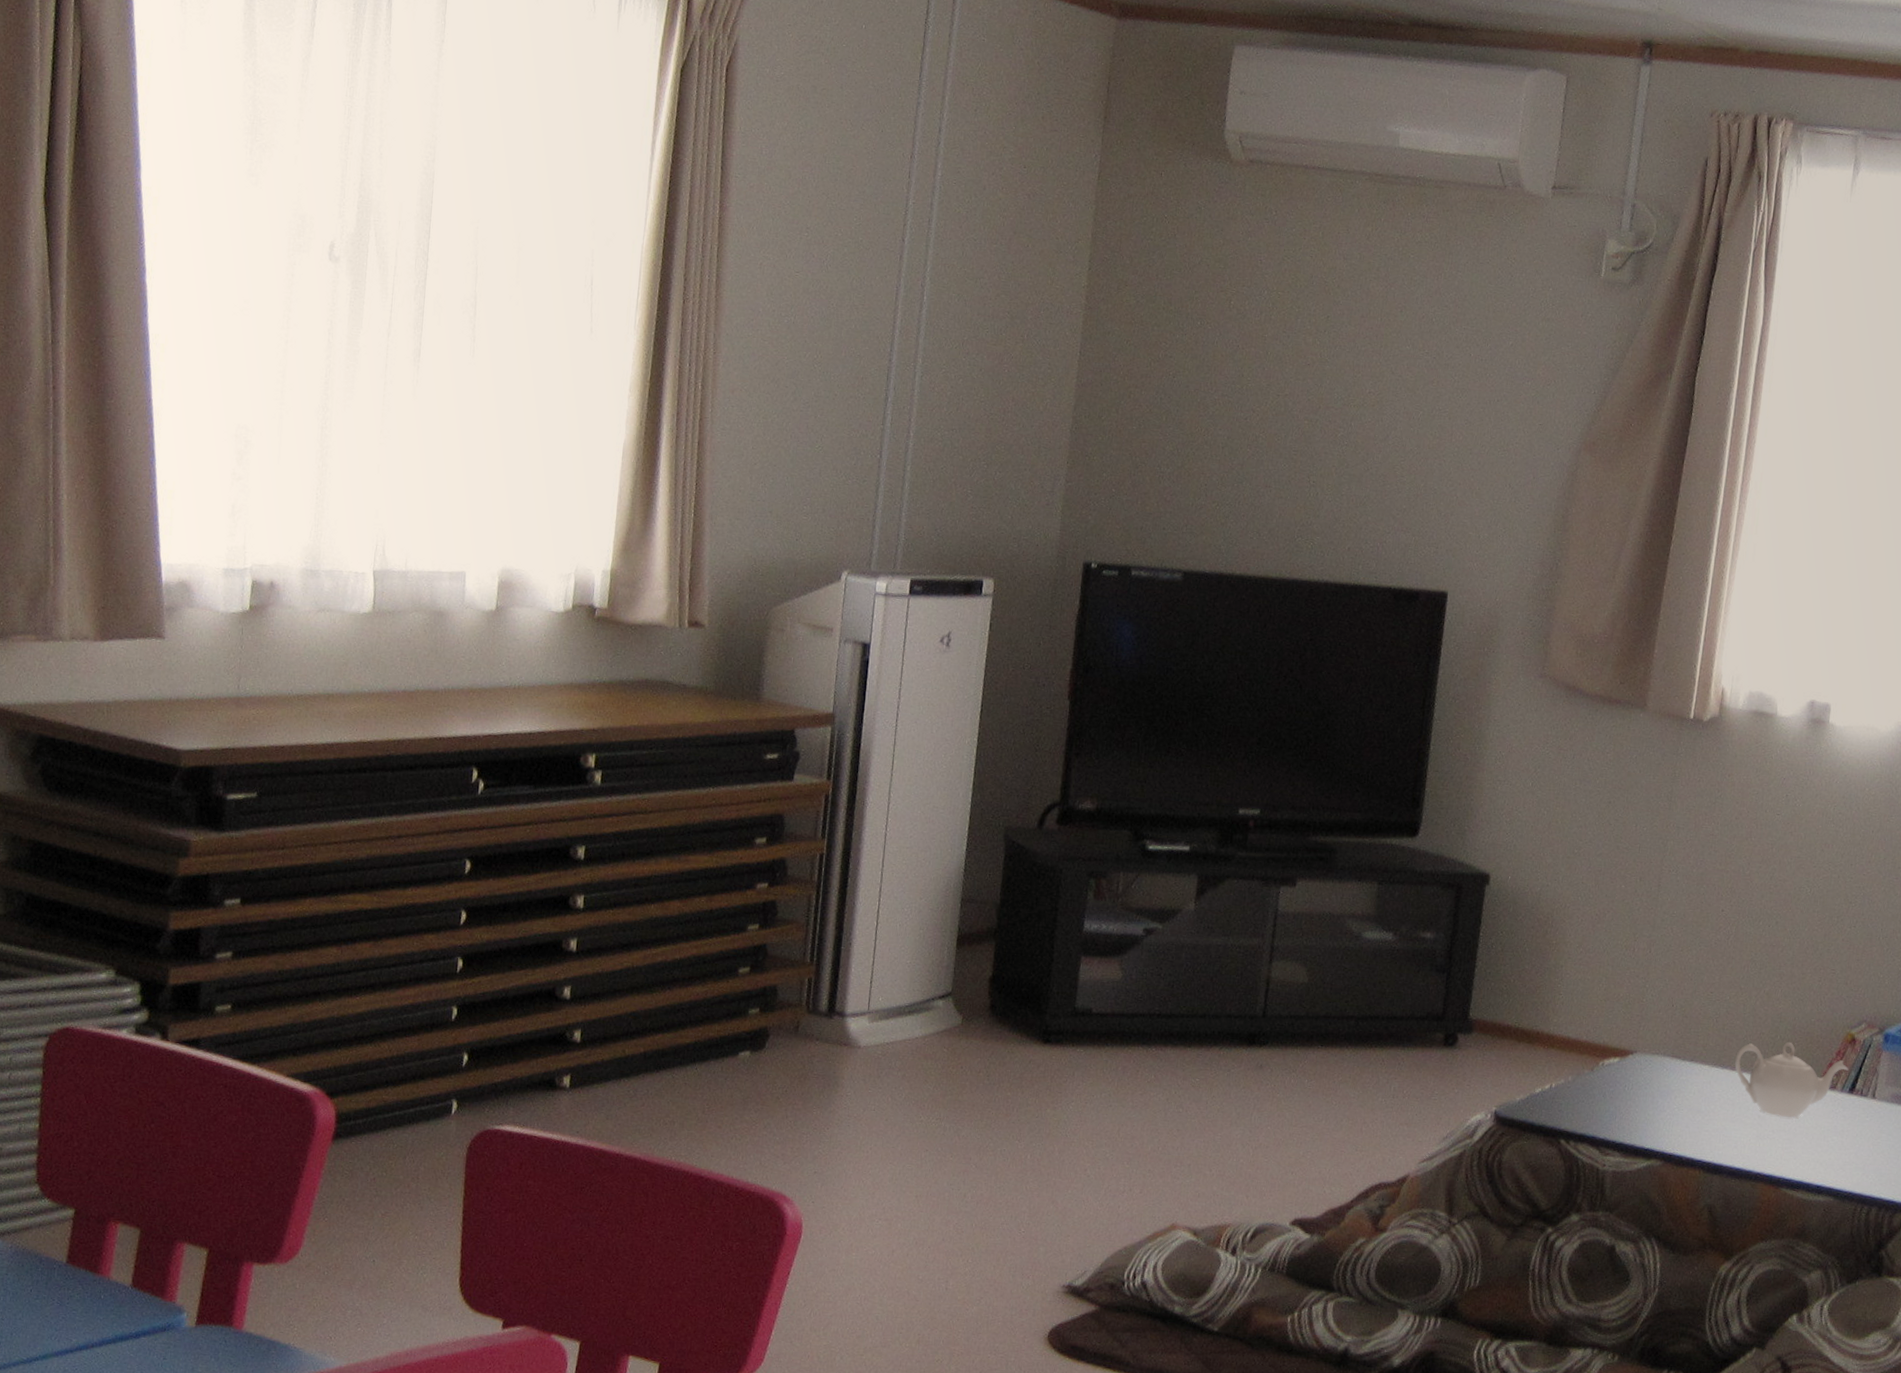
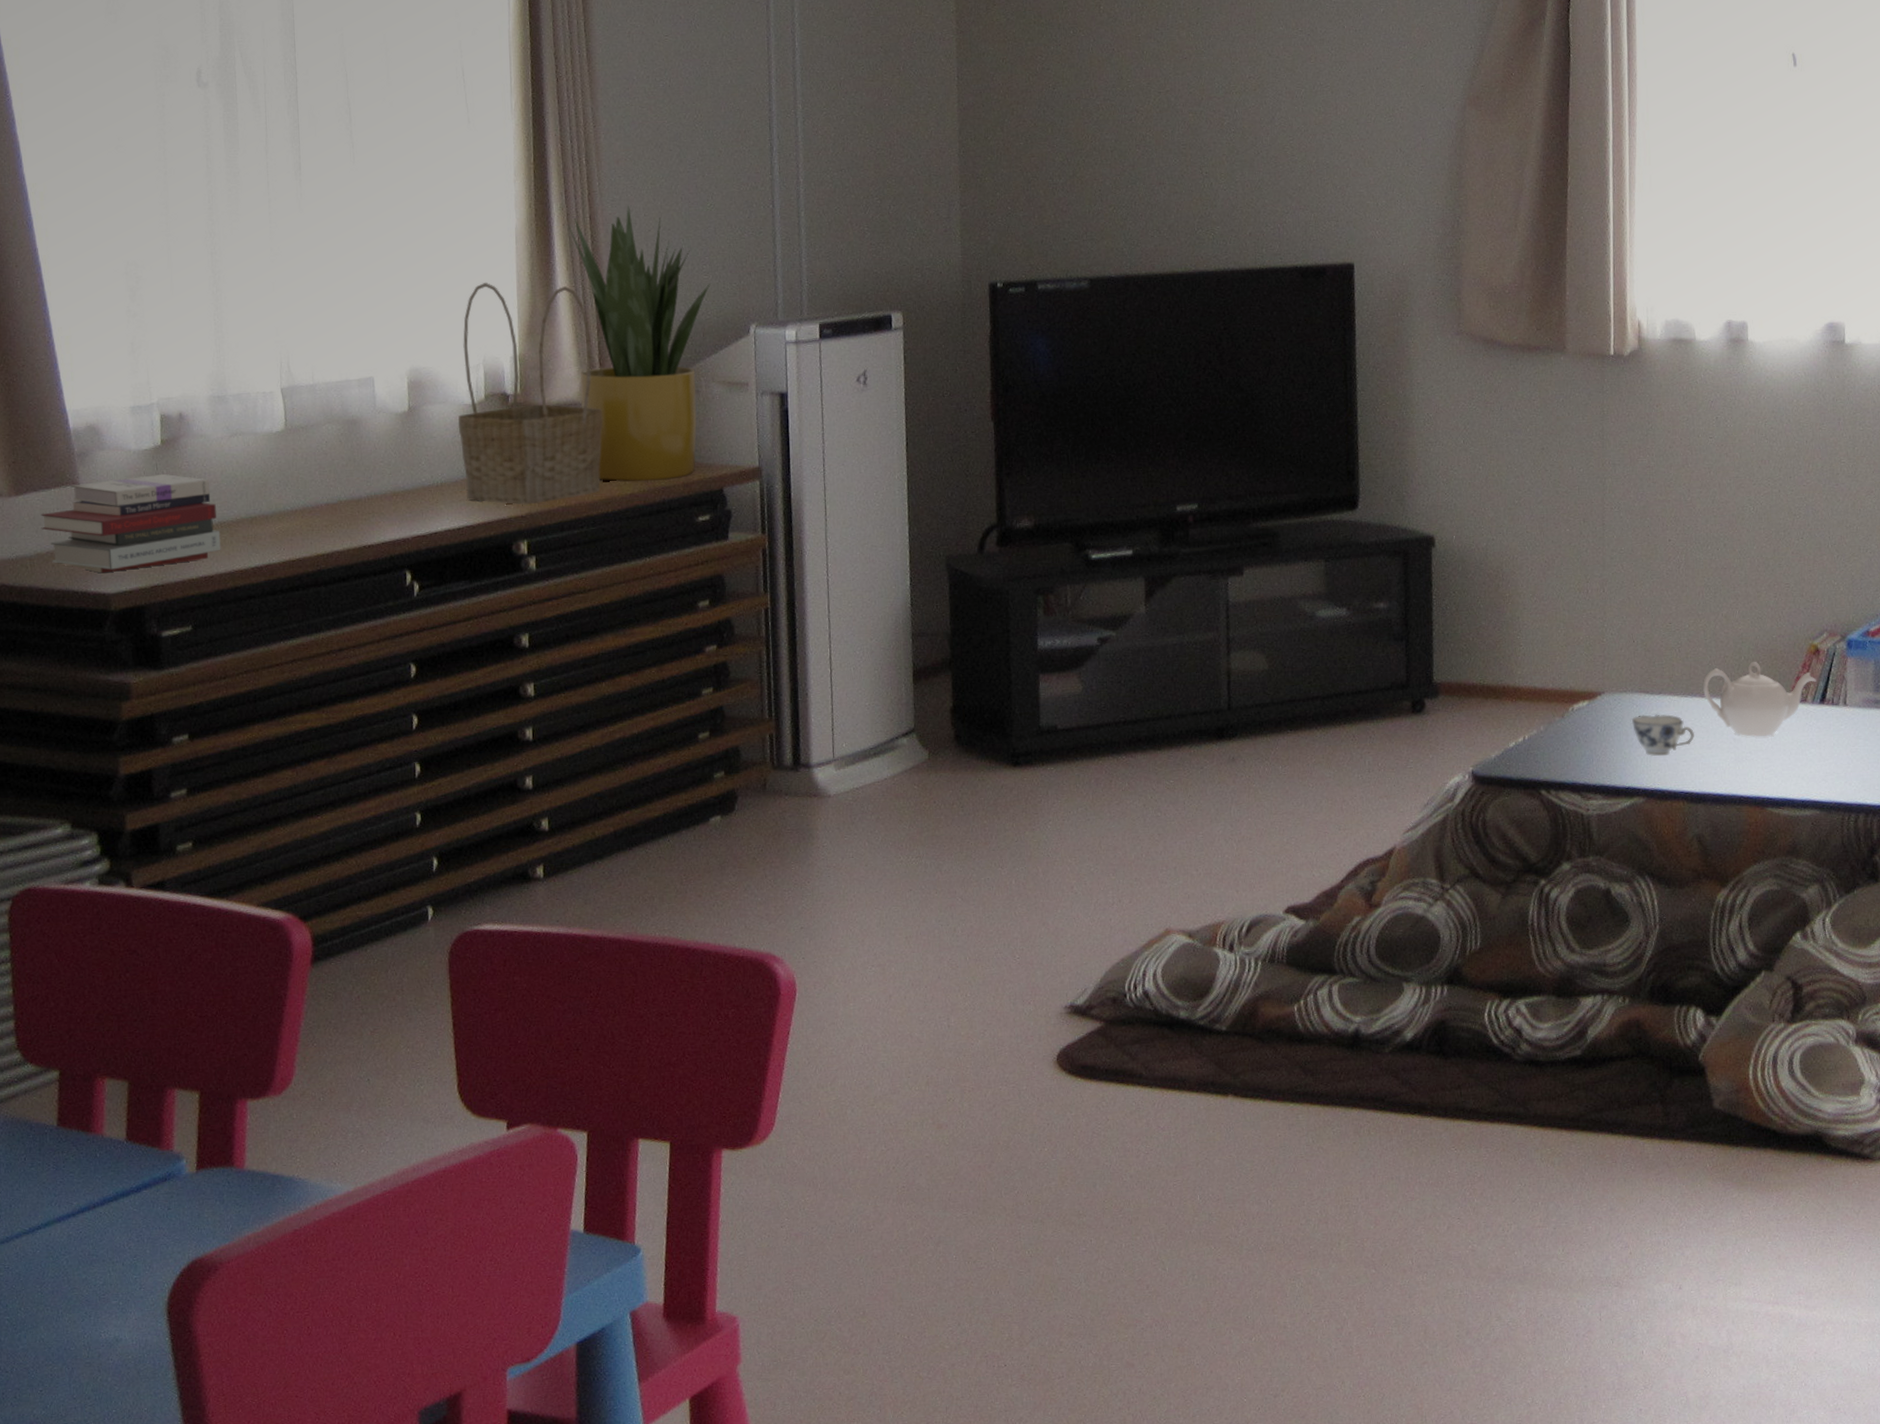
books: none [122,638,297,730] -> present [40,473,221,574]
basket: none [542,493,686,720] -> present [458,282,603,505]
planter: none [666,436,809,714] -> present [567,205,711,482]
teacup: none [1659,1079,1720,1123] -> present [1631,714,1694,757]

